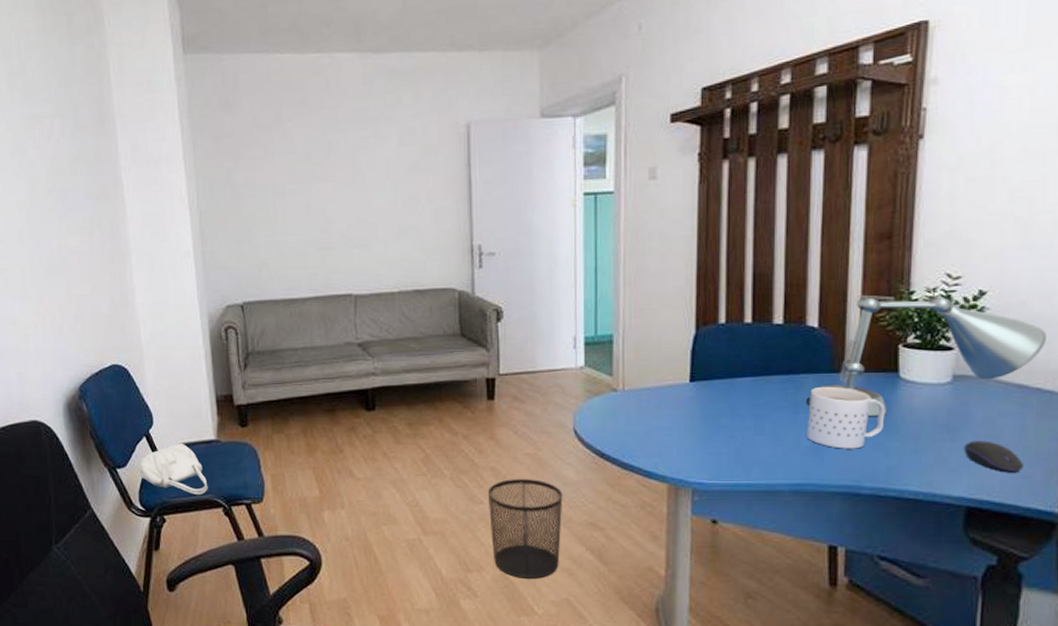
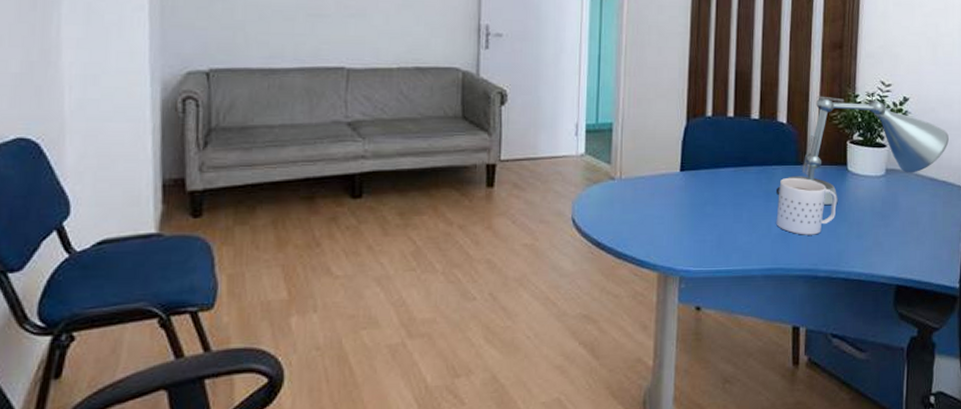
handbag: present [140,443,208,496] -> none [43,238,141,305]
waste bin: present [487,479,563,579] -> none [481,271,559,380]
computer mouse: present [964,440,1024,473] -> none [894,226,935,254]

